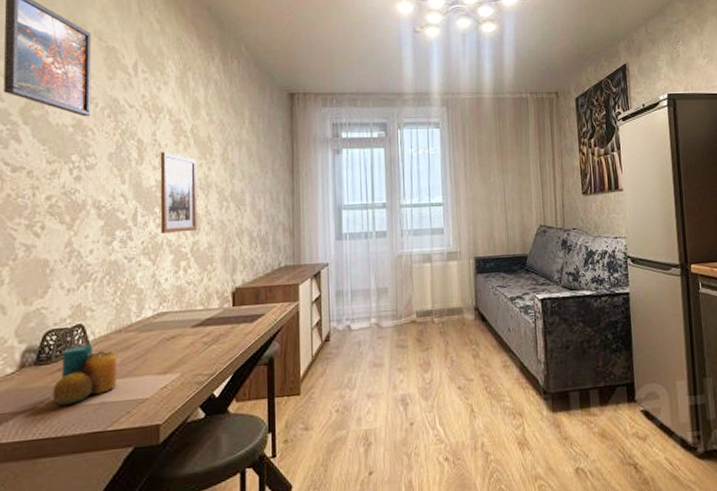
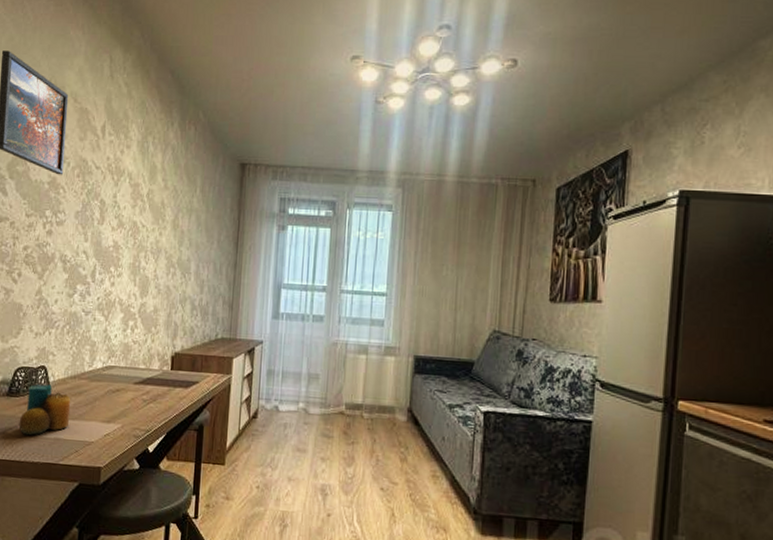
picture frame: present [160,151,197,233] -> none [114,213,150,294]

